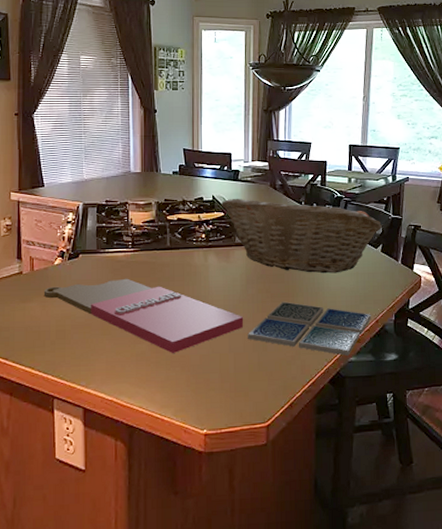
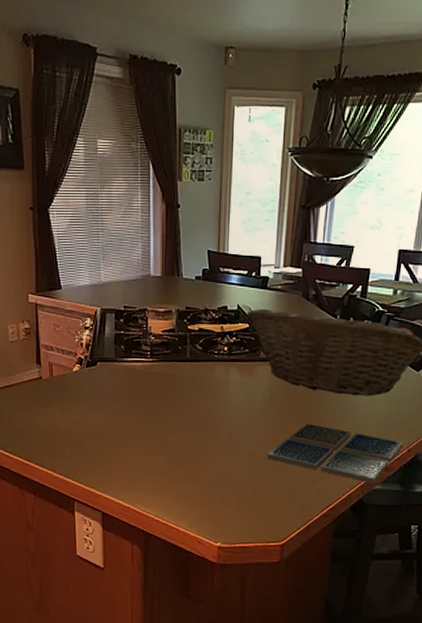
cutting board: present [43,278,244,354] -> none [63,389,264,468]

